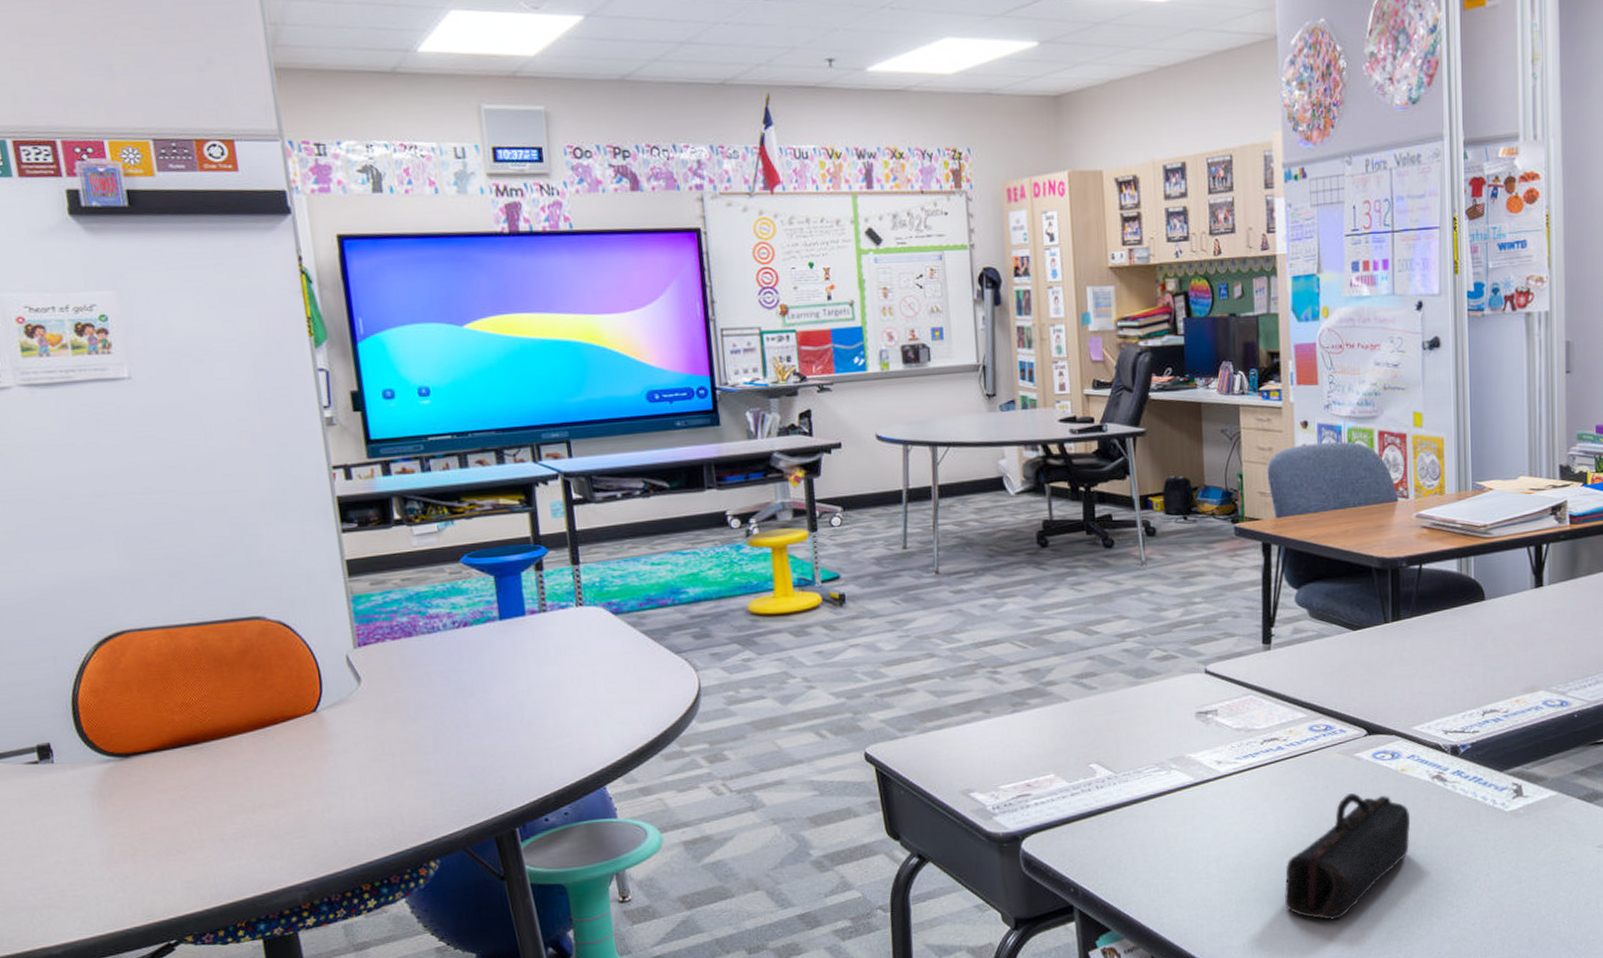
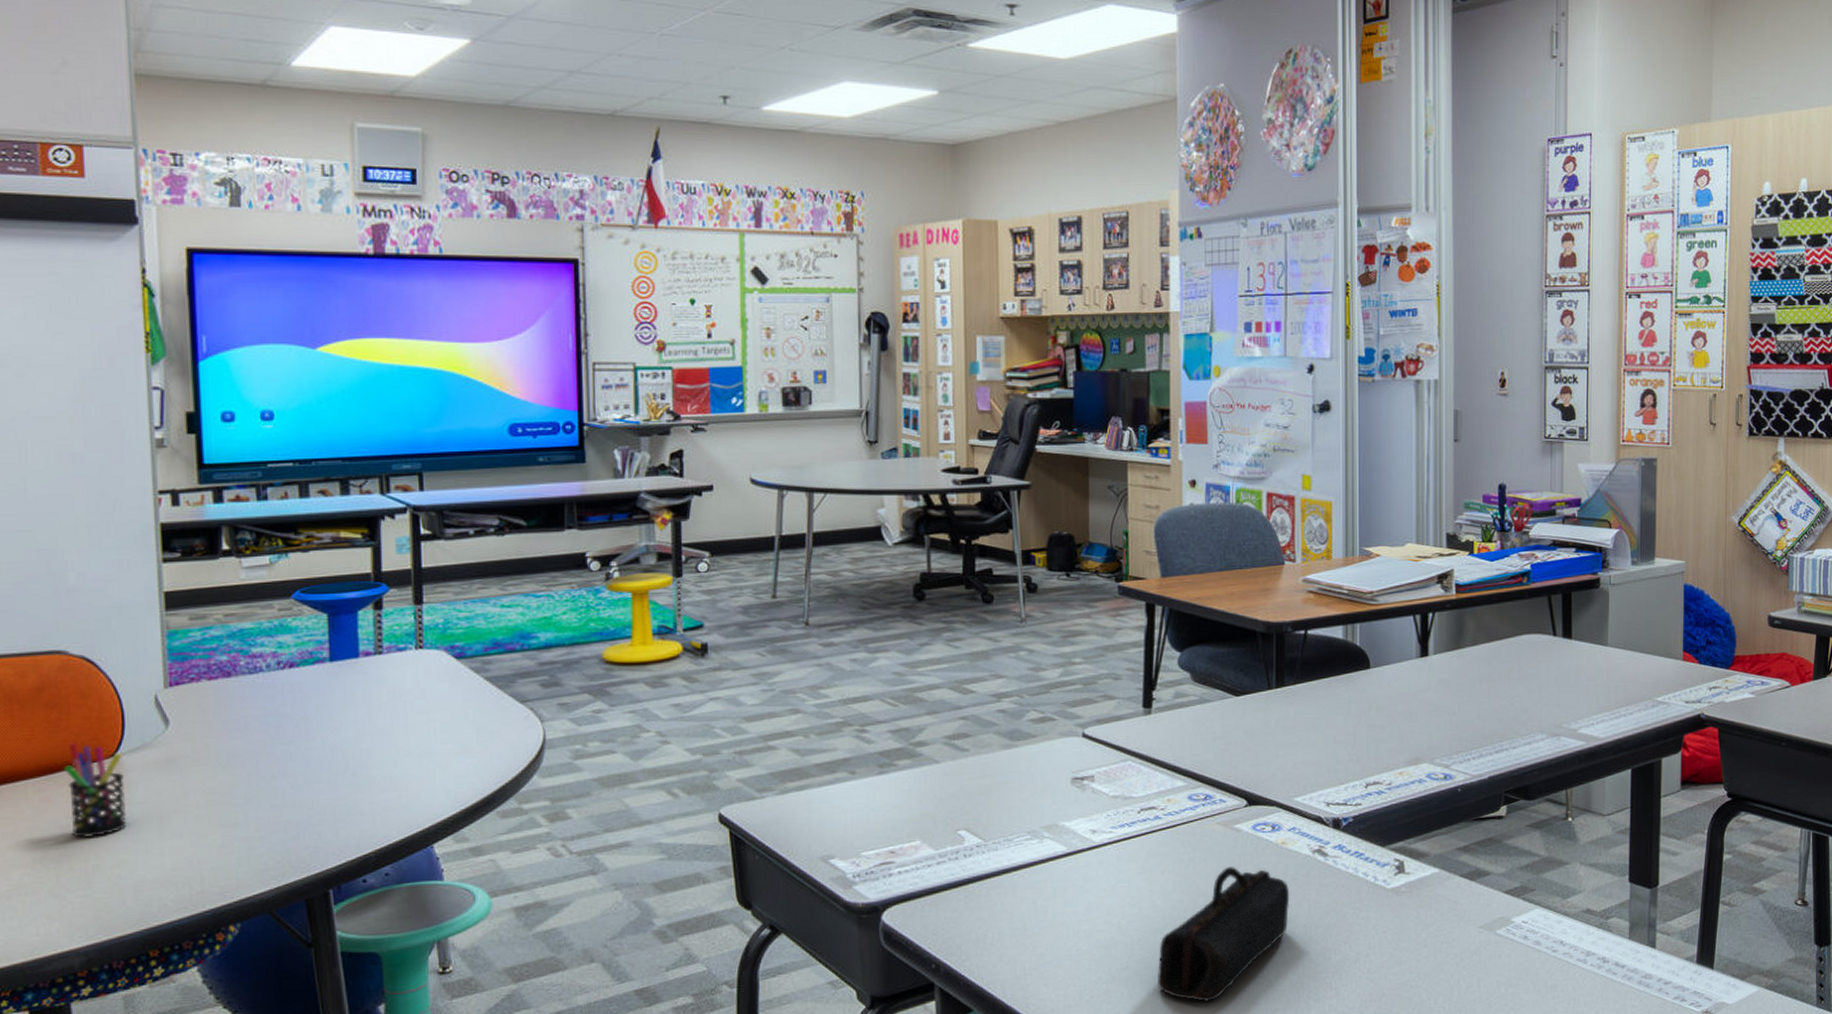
pen holder: none [271,700,333,785] -> present [63,743,128,838]

